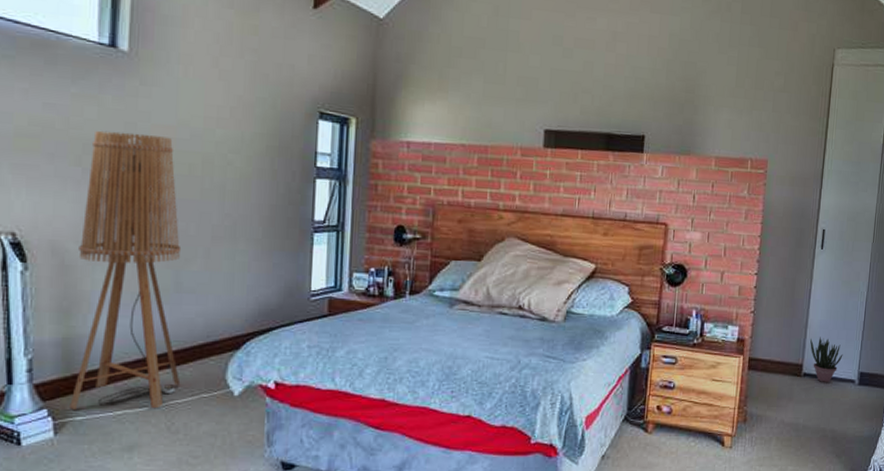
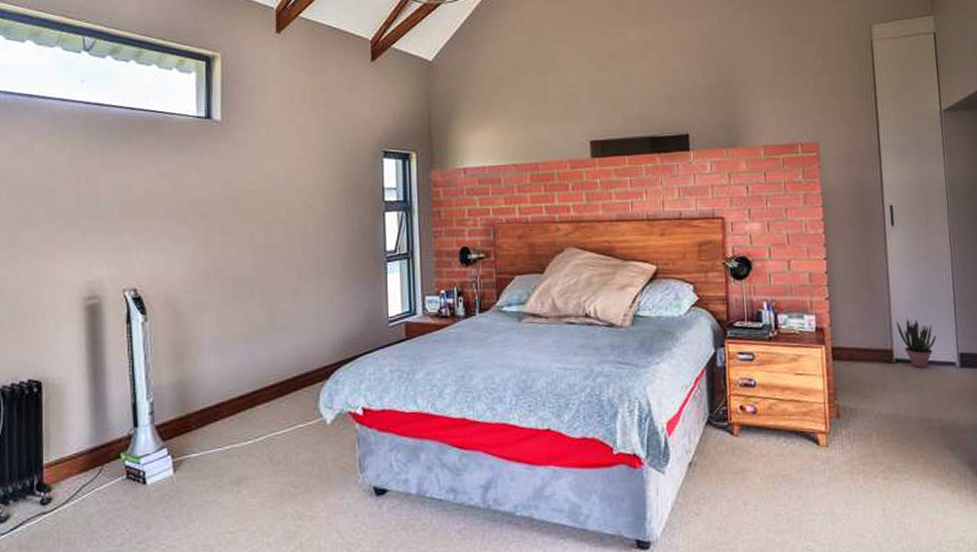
floor lamp: present [69,130,182,411] -> none [186,189,279,449]

